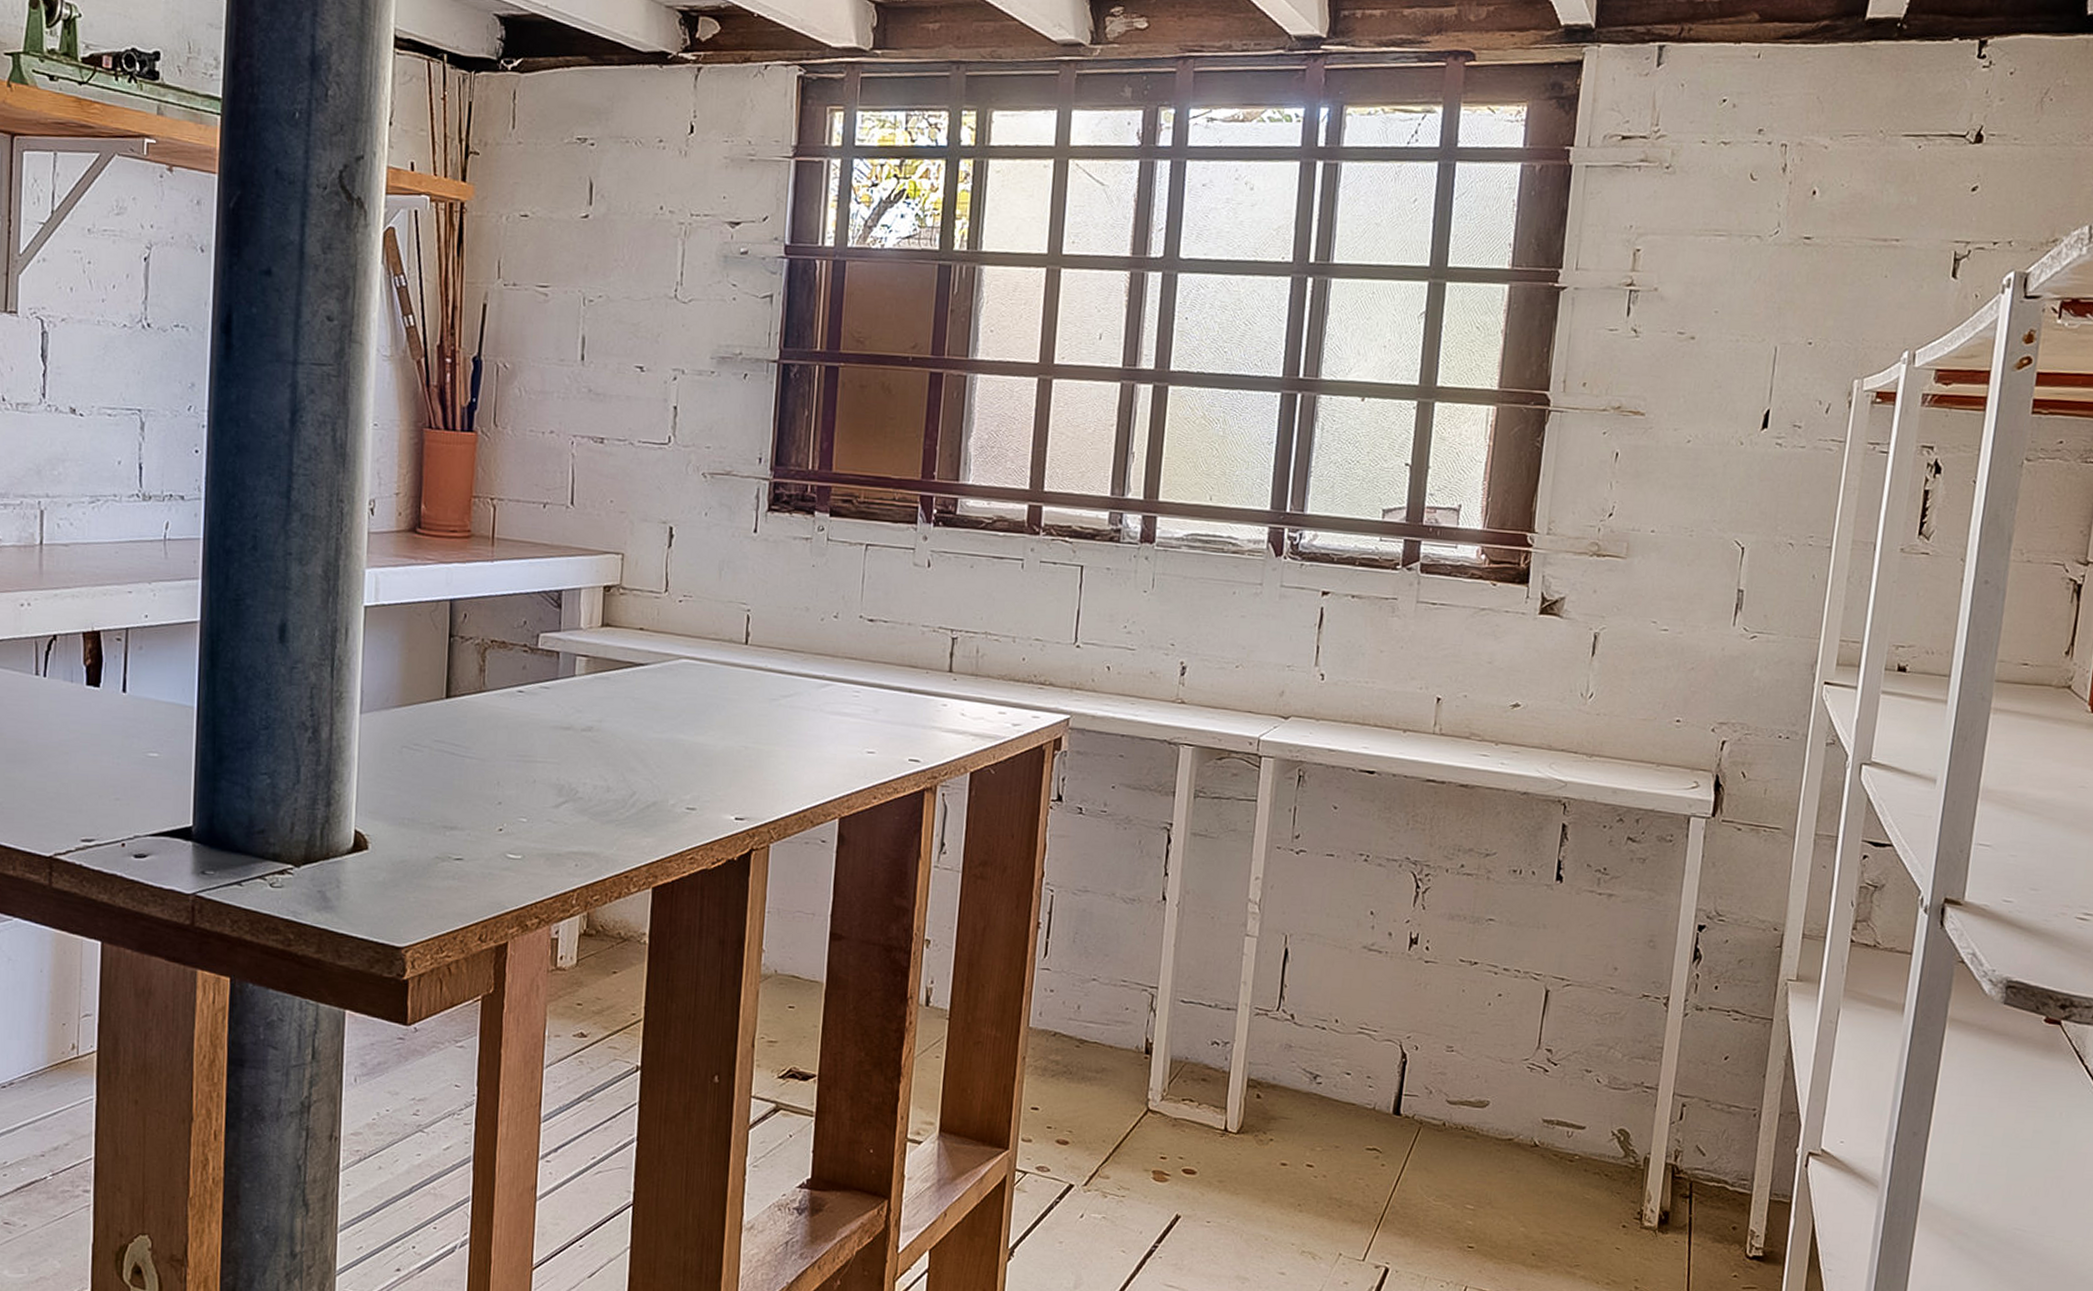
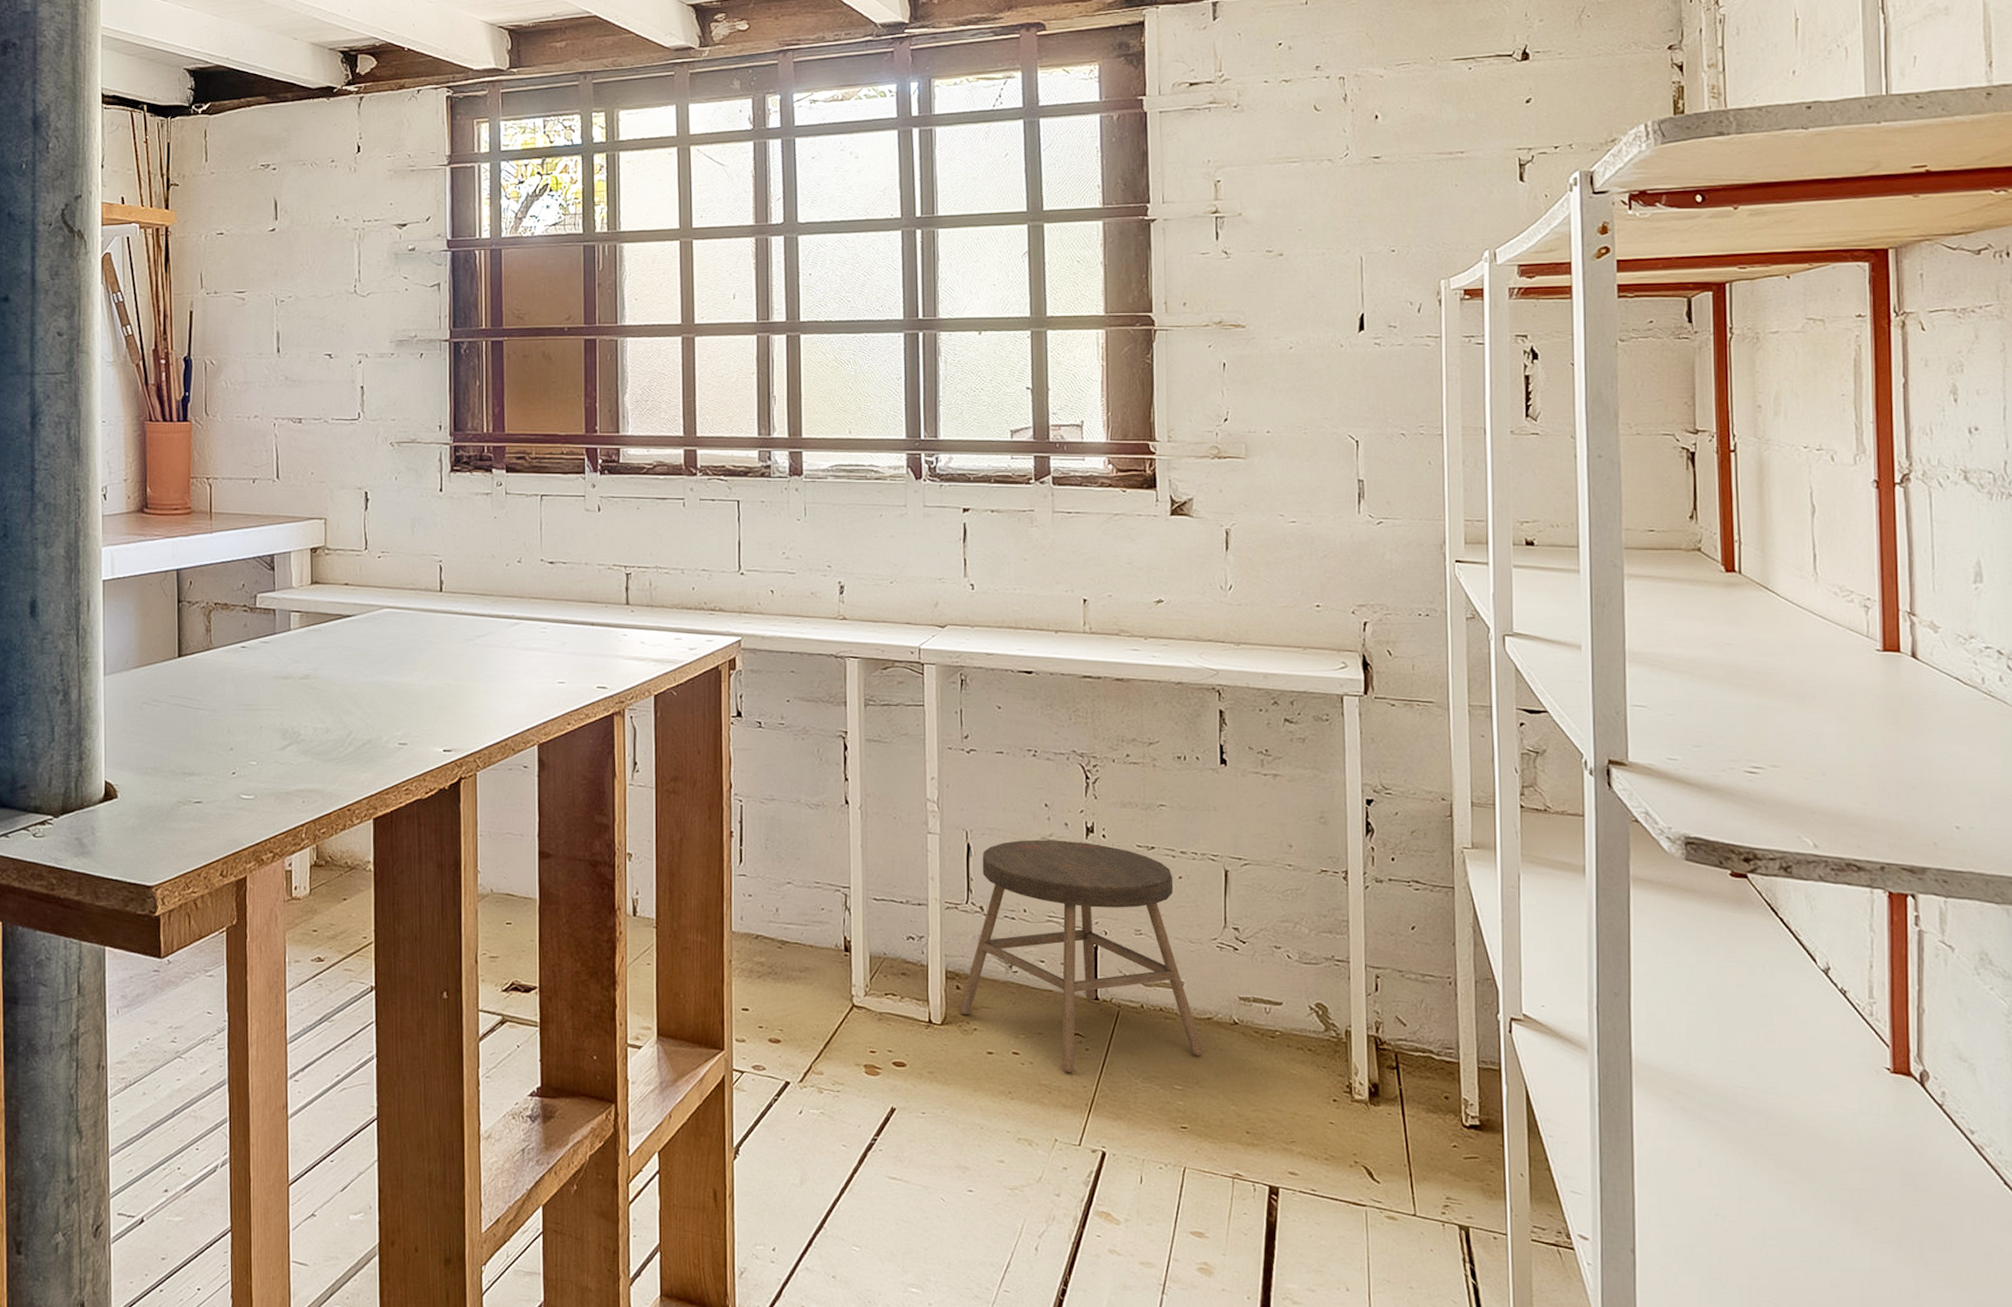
stool: none [1258,948,1500,1188] -> present [960,839,1203,1073]

